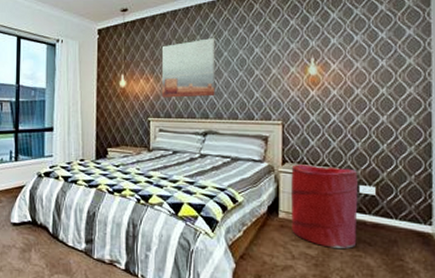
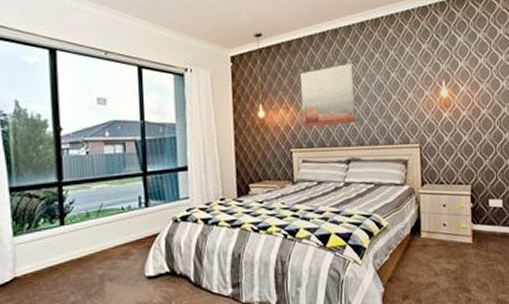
laundry hamper: present [291,164,358,249] -> none [430,184,489,261]

